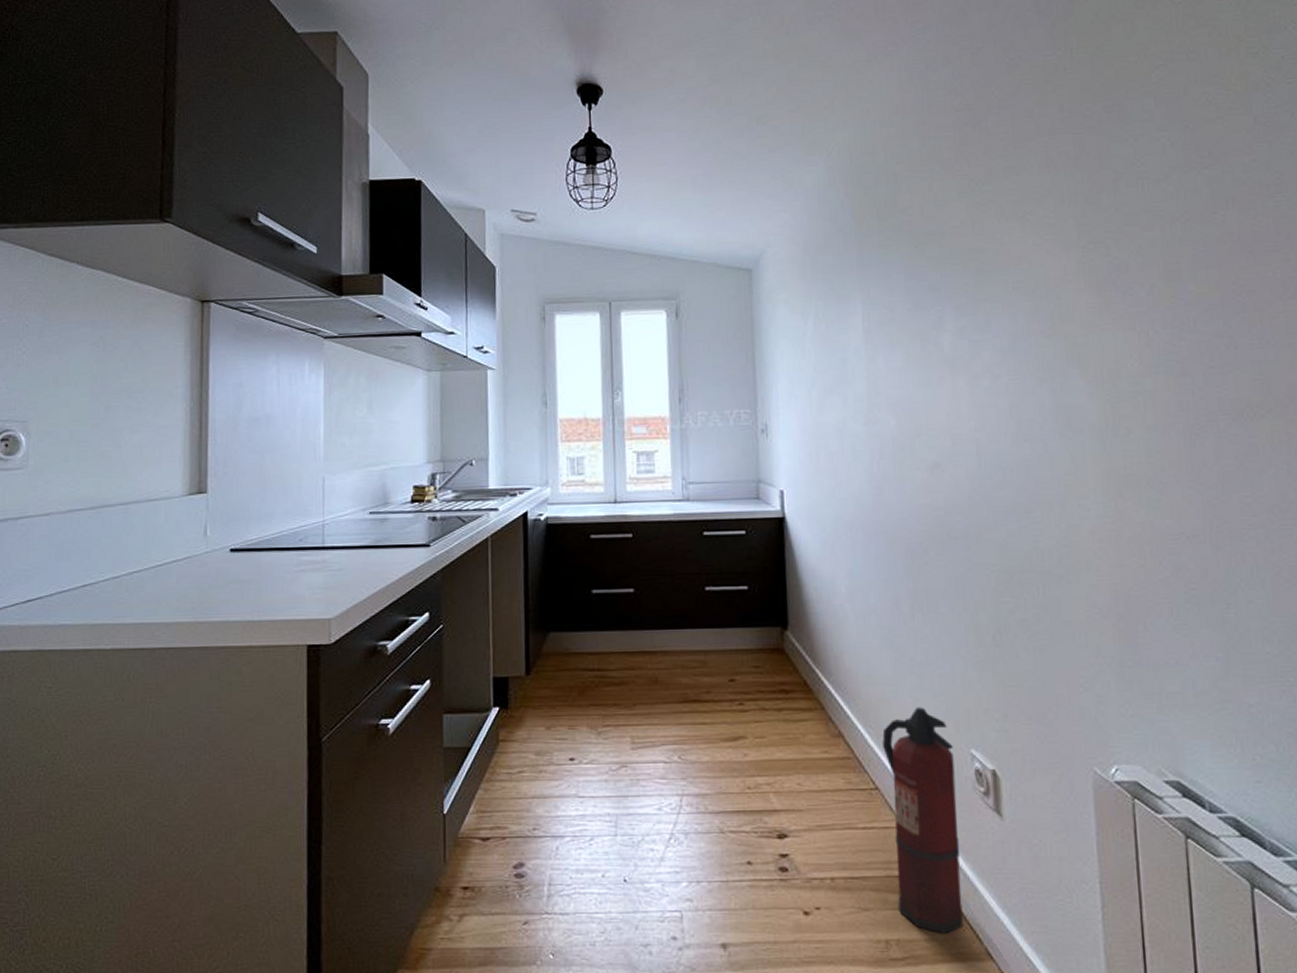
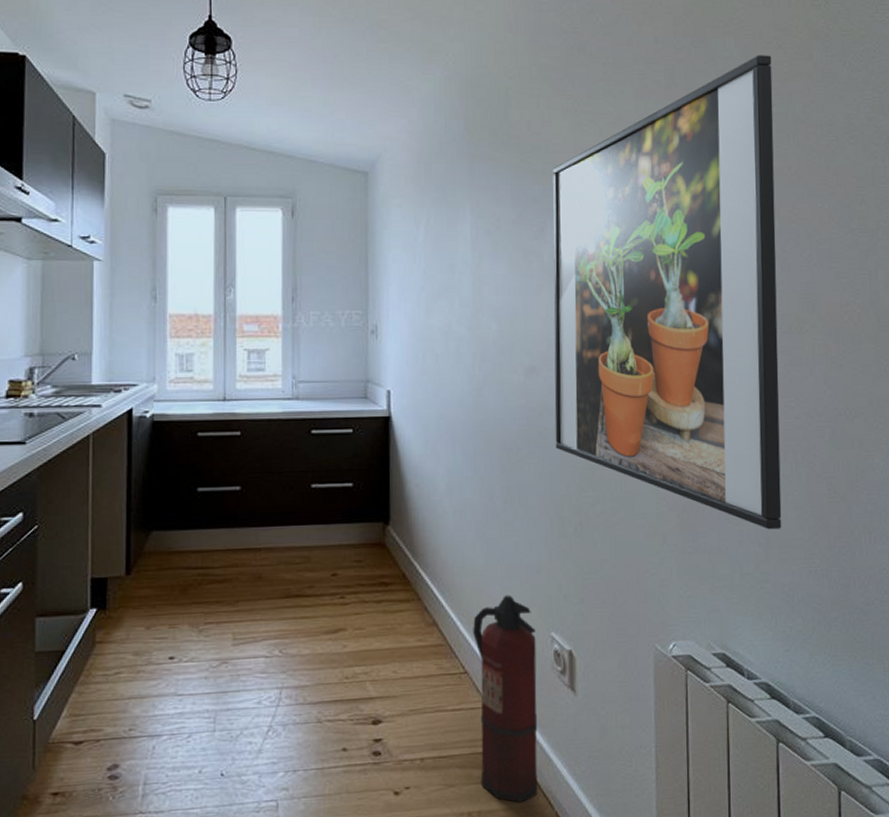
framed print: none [950,113,1244,642] -> present [553,55,782,530]

